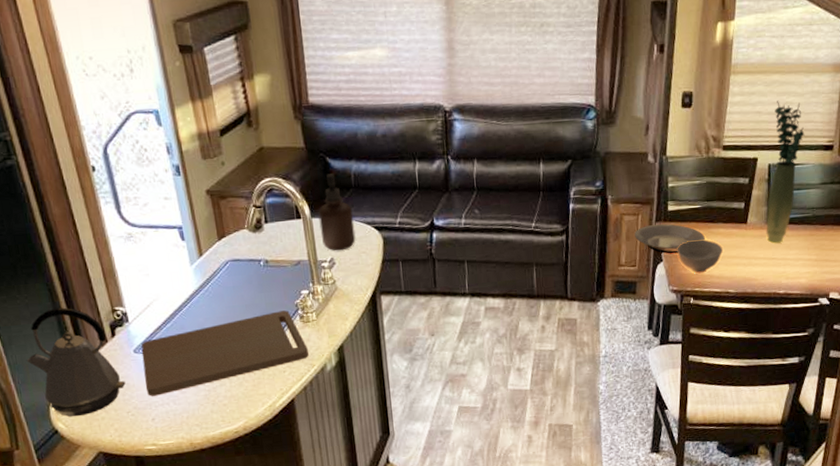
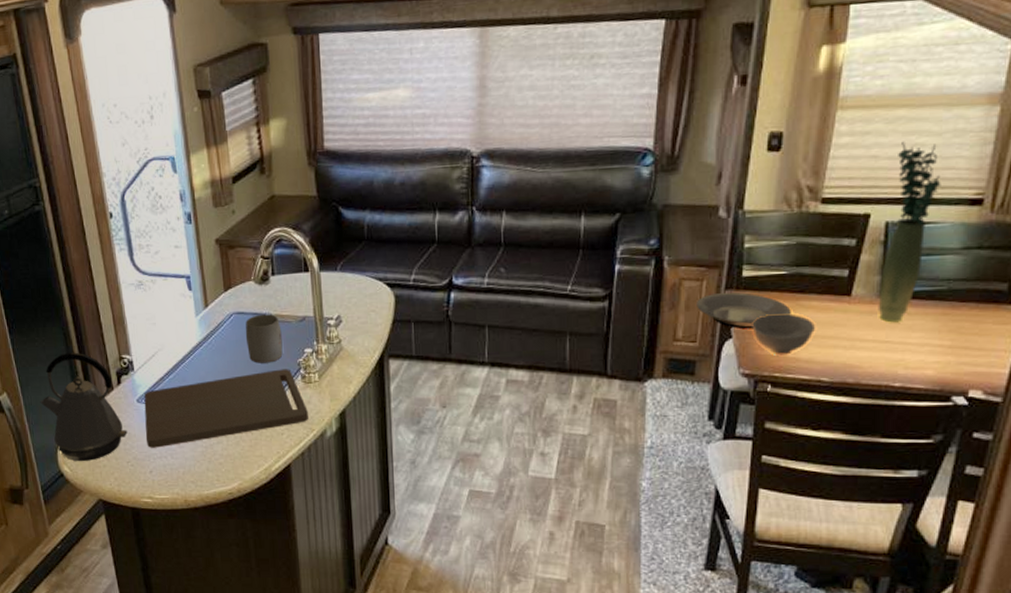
mug: none [241,260,281,307] -> present [245,314,283,363]
soap dispenser: present [318,172,356,250] -> none [327,223,366,307]

